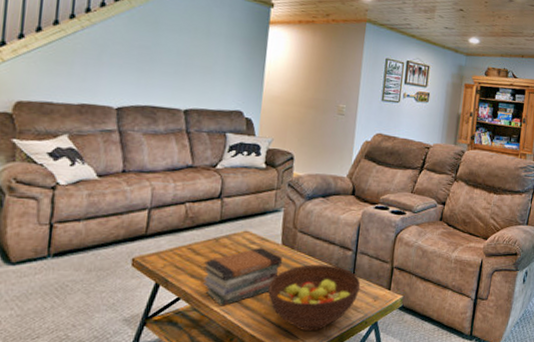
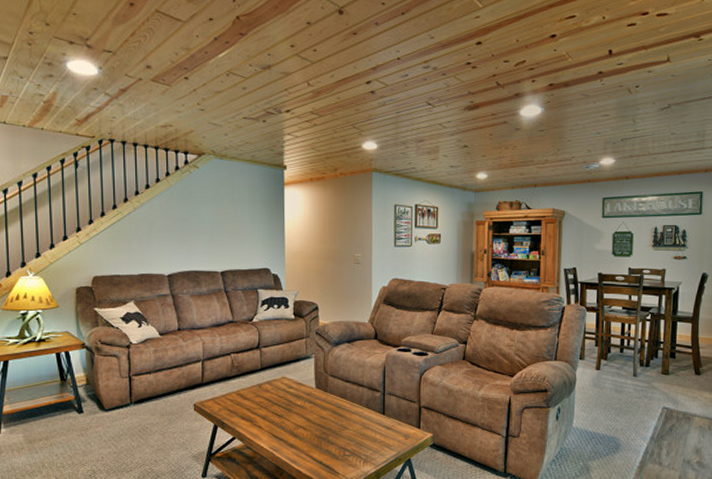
book stack: present [203,247,283,306] -> none [251,391,318,445]
fruit bowl: present [268,264,361,332] -> none [308,406,391,468]

